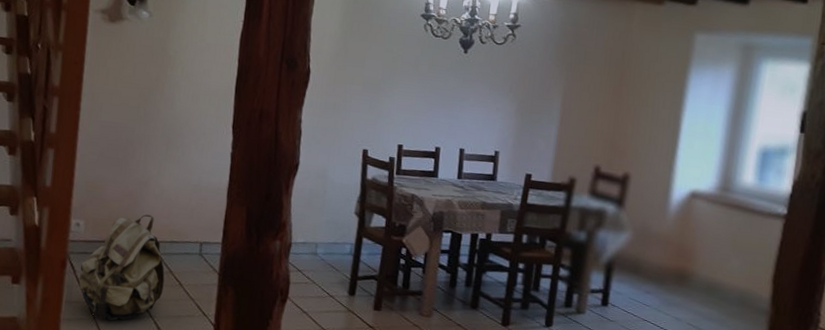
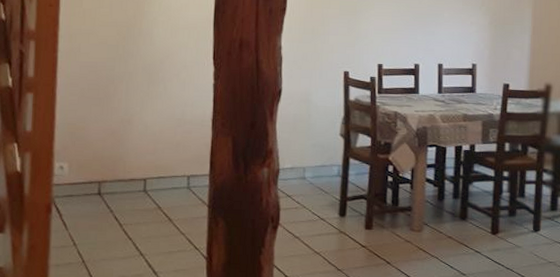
backpack: present [78,214,165,321] -> none [65,152,154,263]

